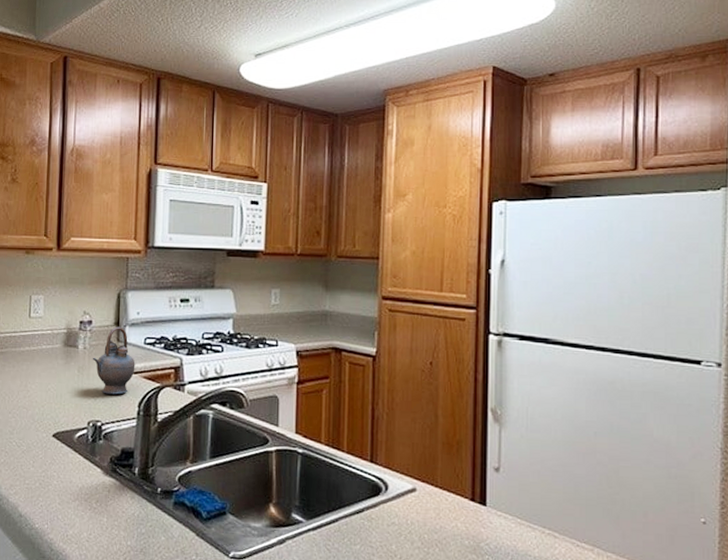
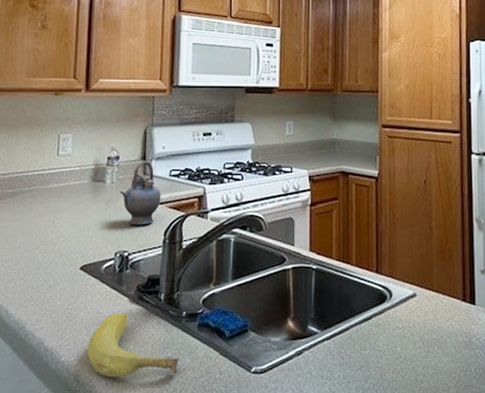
fruit: none [60,484,154,552] -> present [87,313,179,378]

